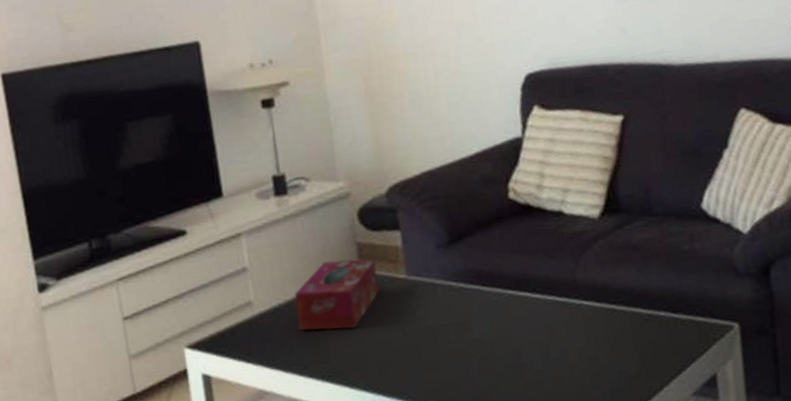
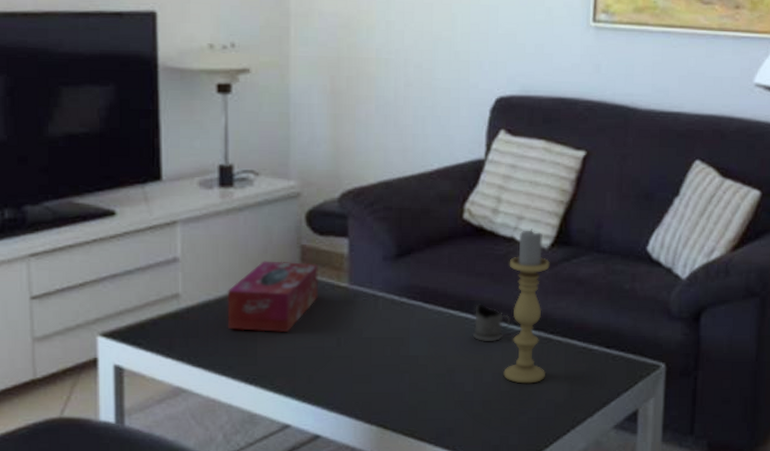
tea glass holder: none [533,281,571,319] -> present [472,304,511,342]
candle holder: none [560,200,614,358] -> present [503,229,550,384]

